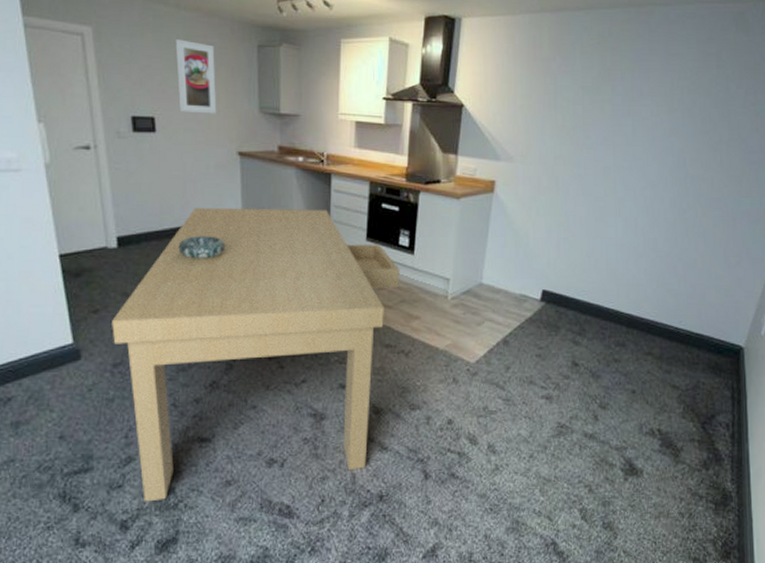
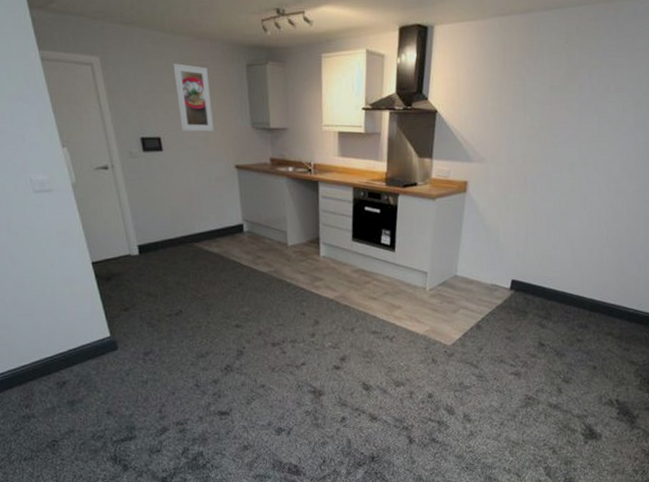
dining table: present [112,207,400,502] -> none [140,214,383,463]
decorative bowl: present [178,236,226,259] -> none [190,241,230,262]

